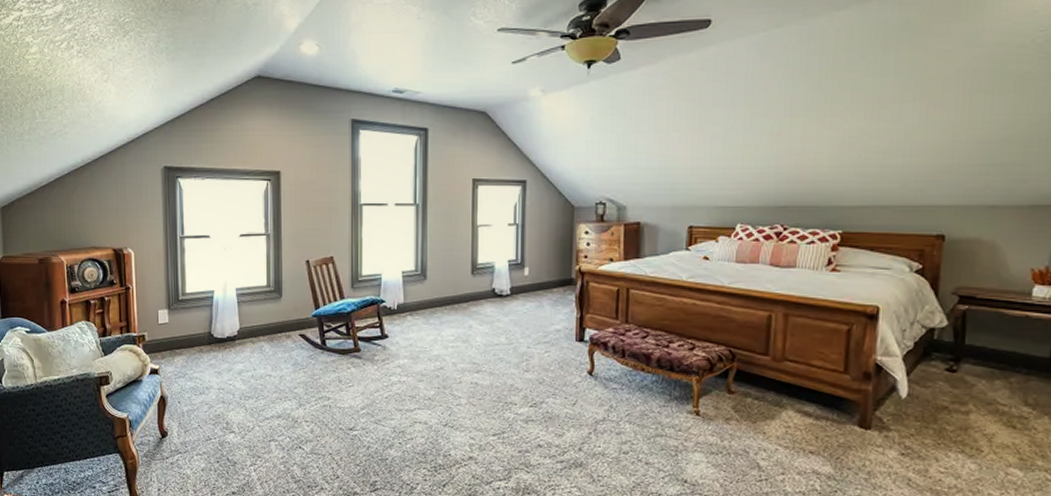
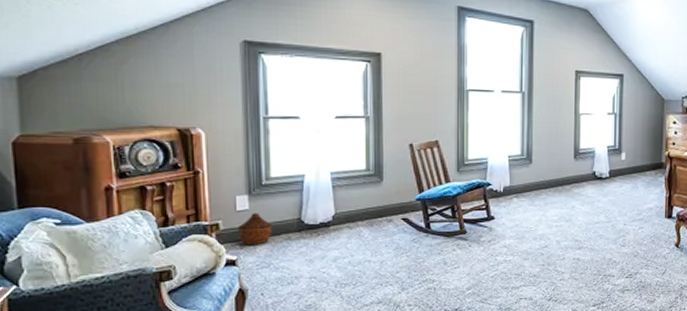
woven basket: none [159,326,188,356] -> present [237,213,273,245]

